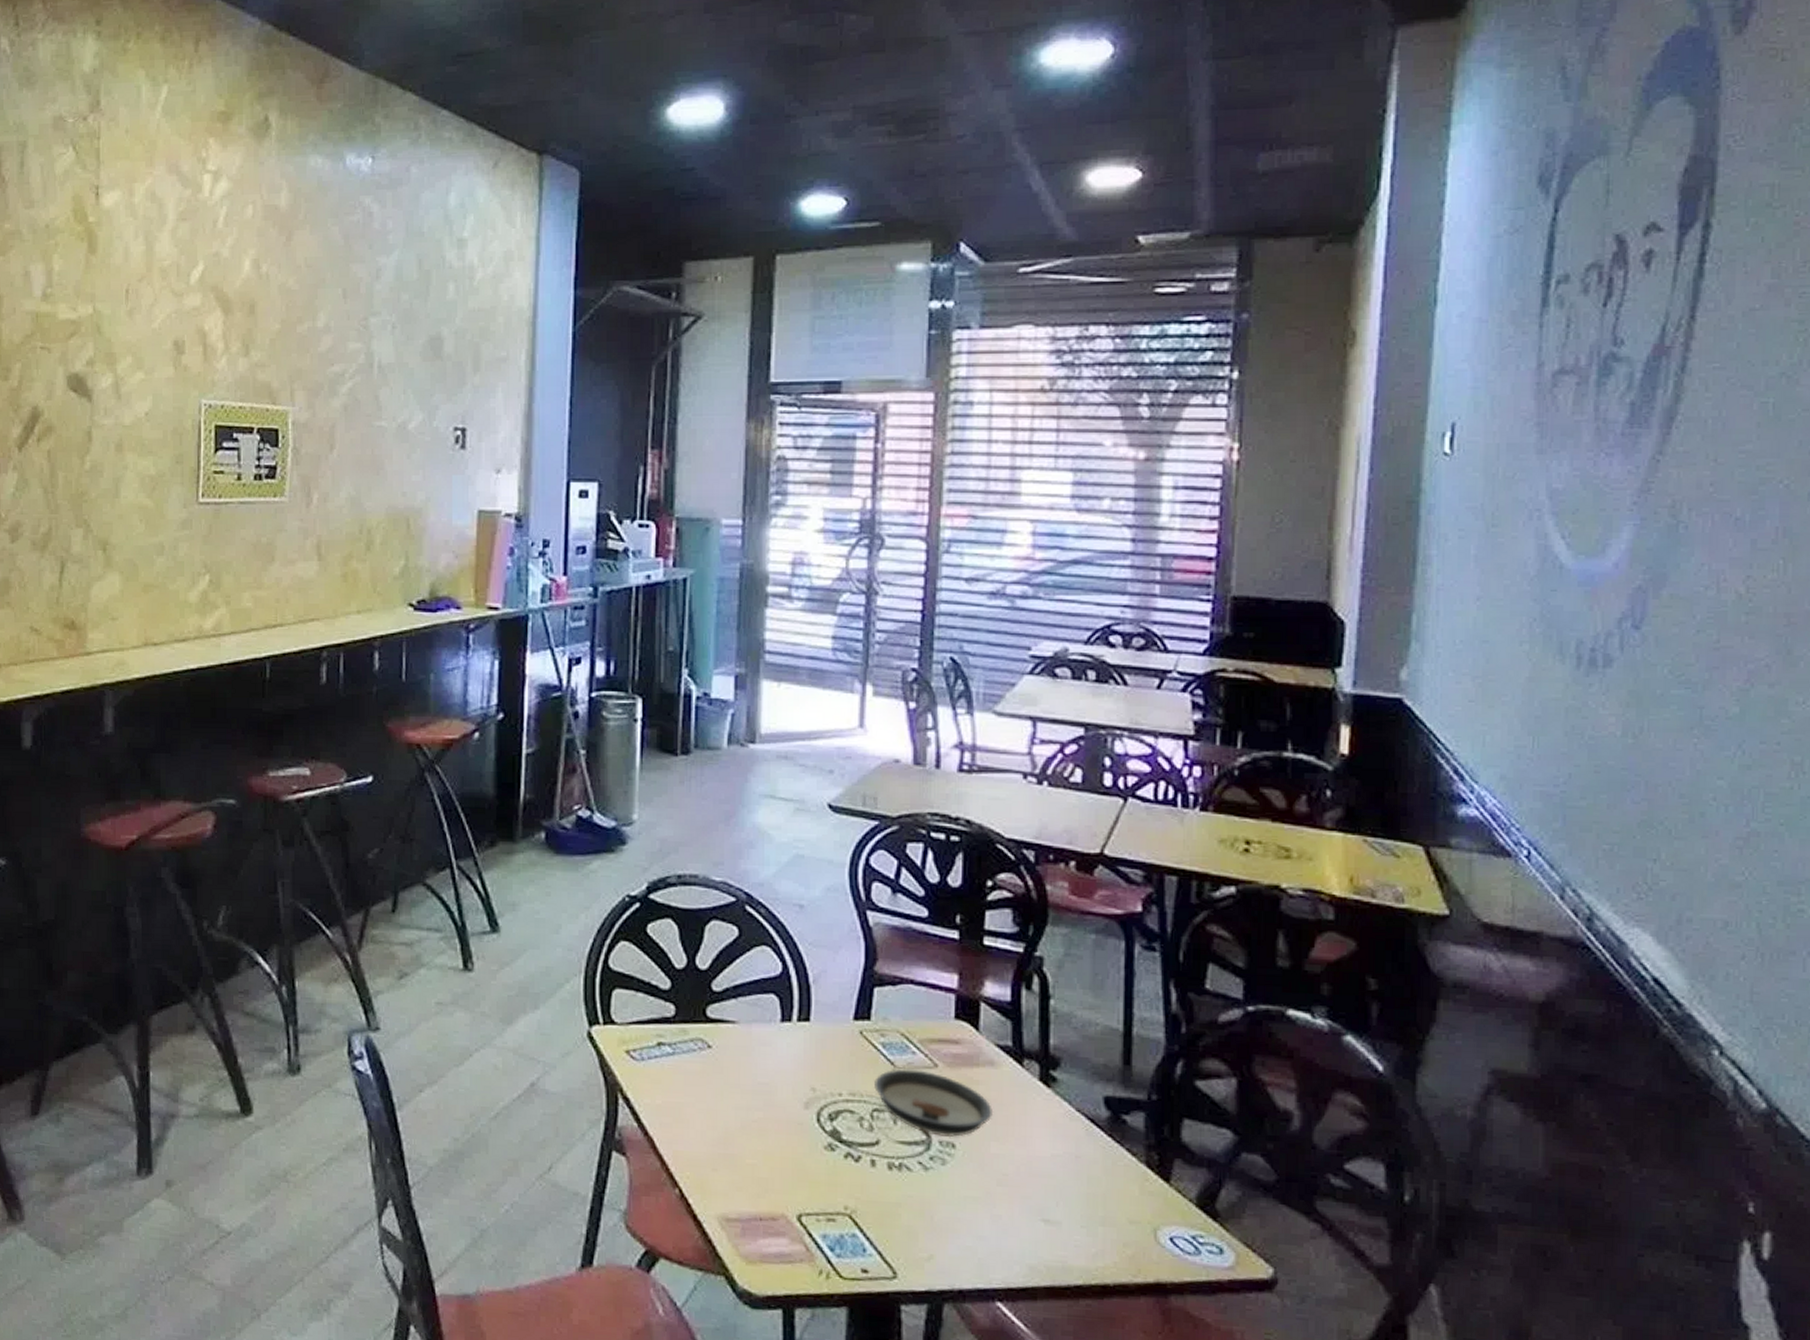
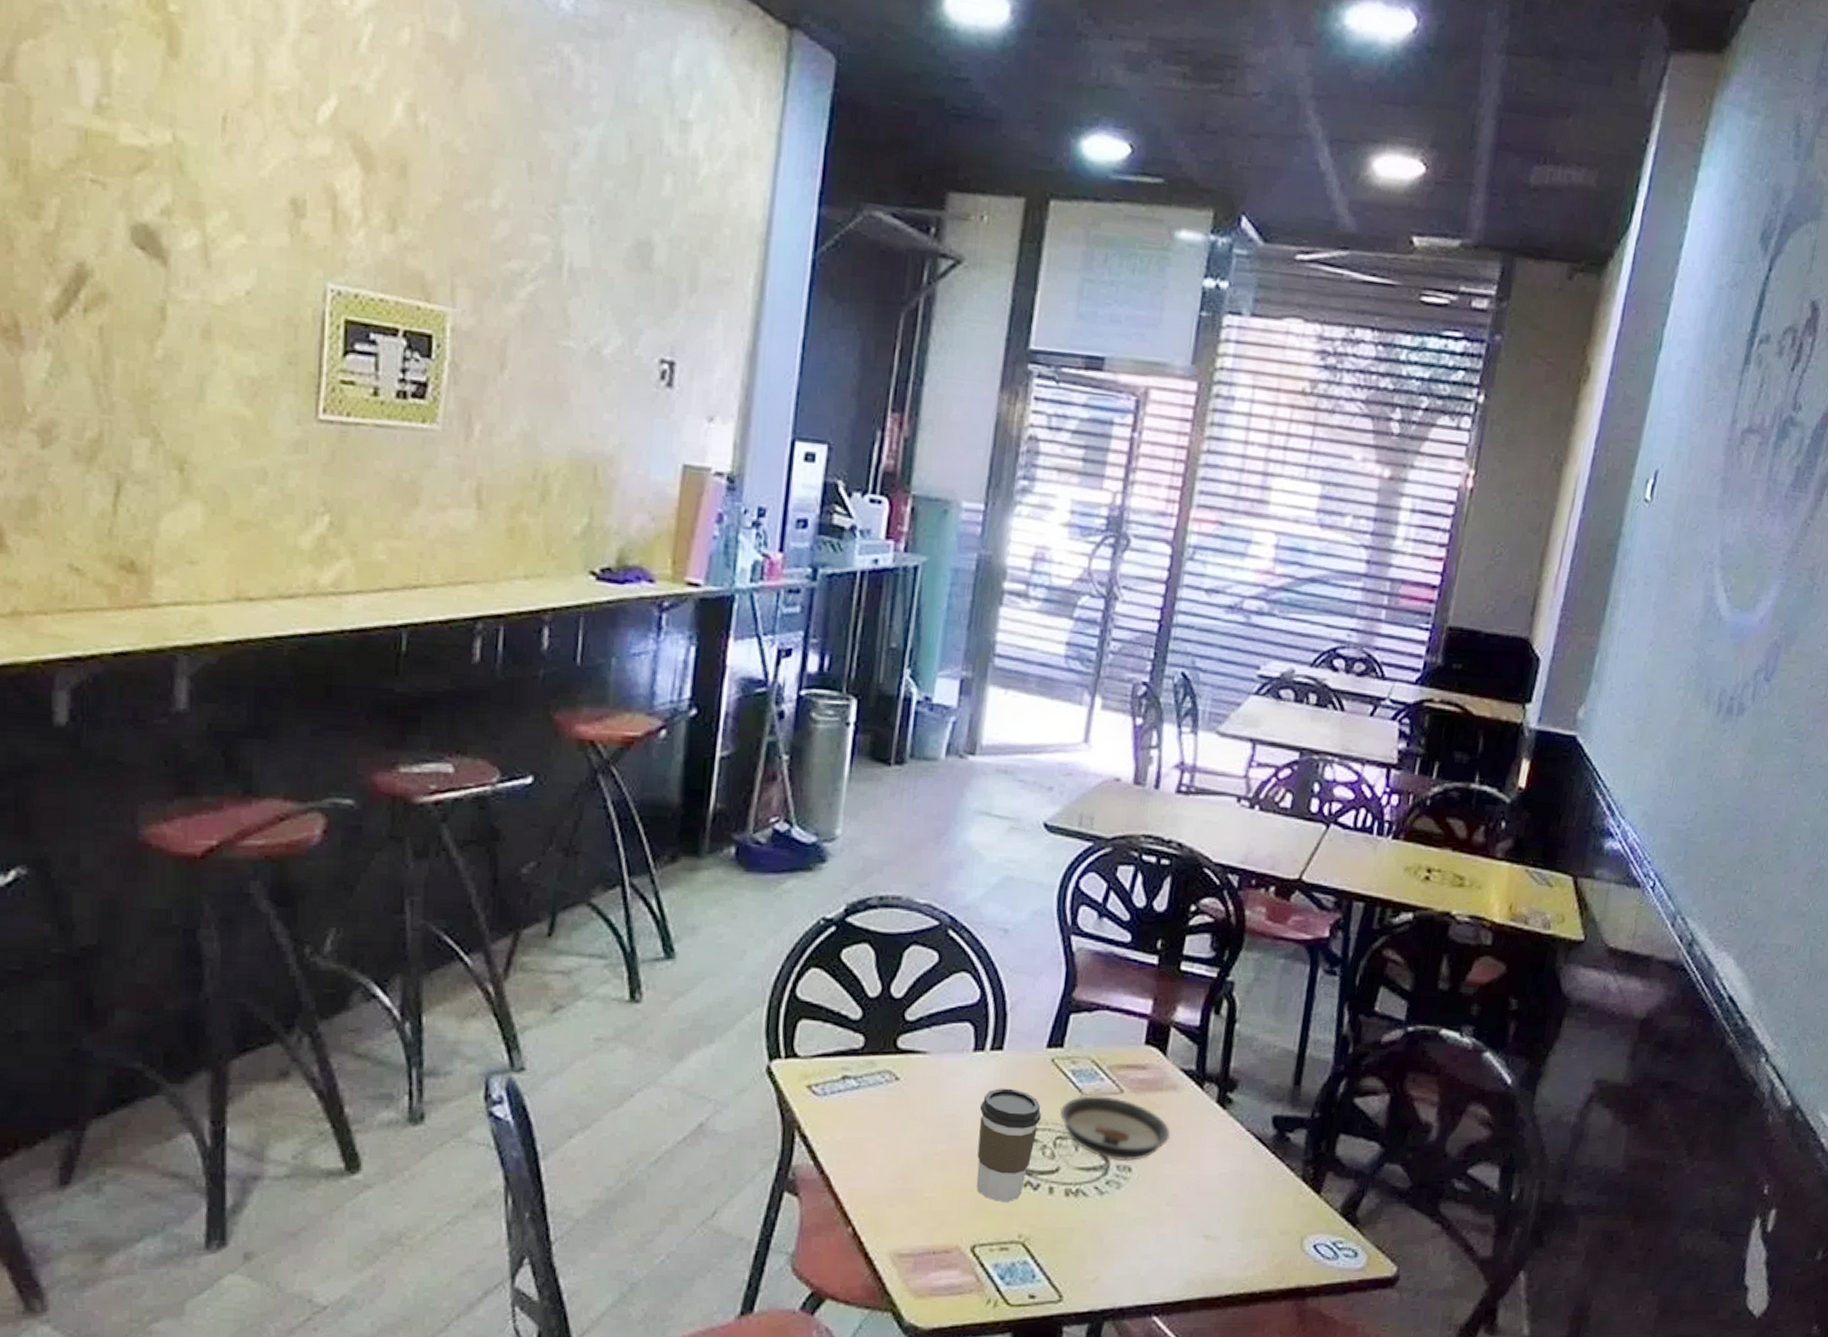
coffee cup: none [792,1058,855,1172] -> present [976,1088,1042,1201]

